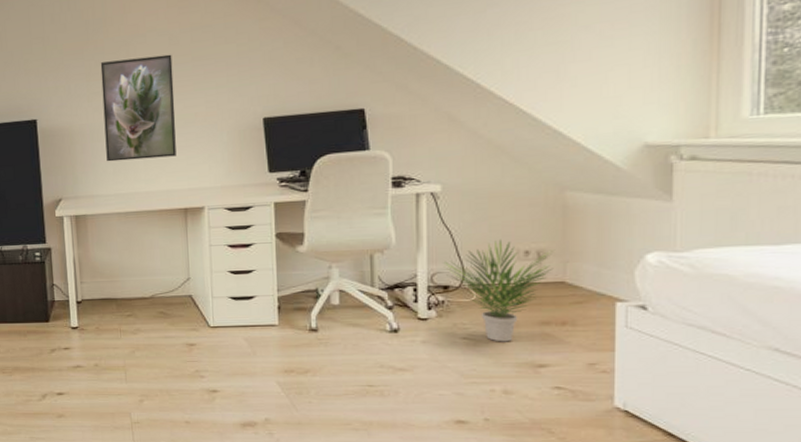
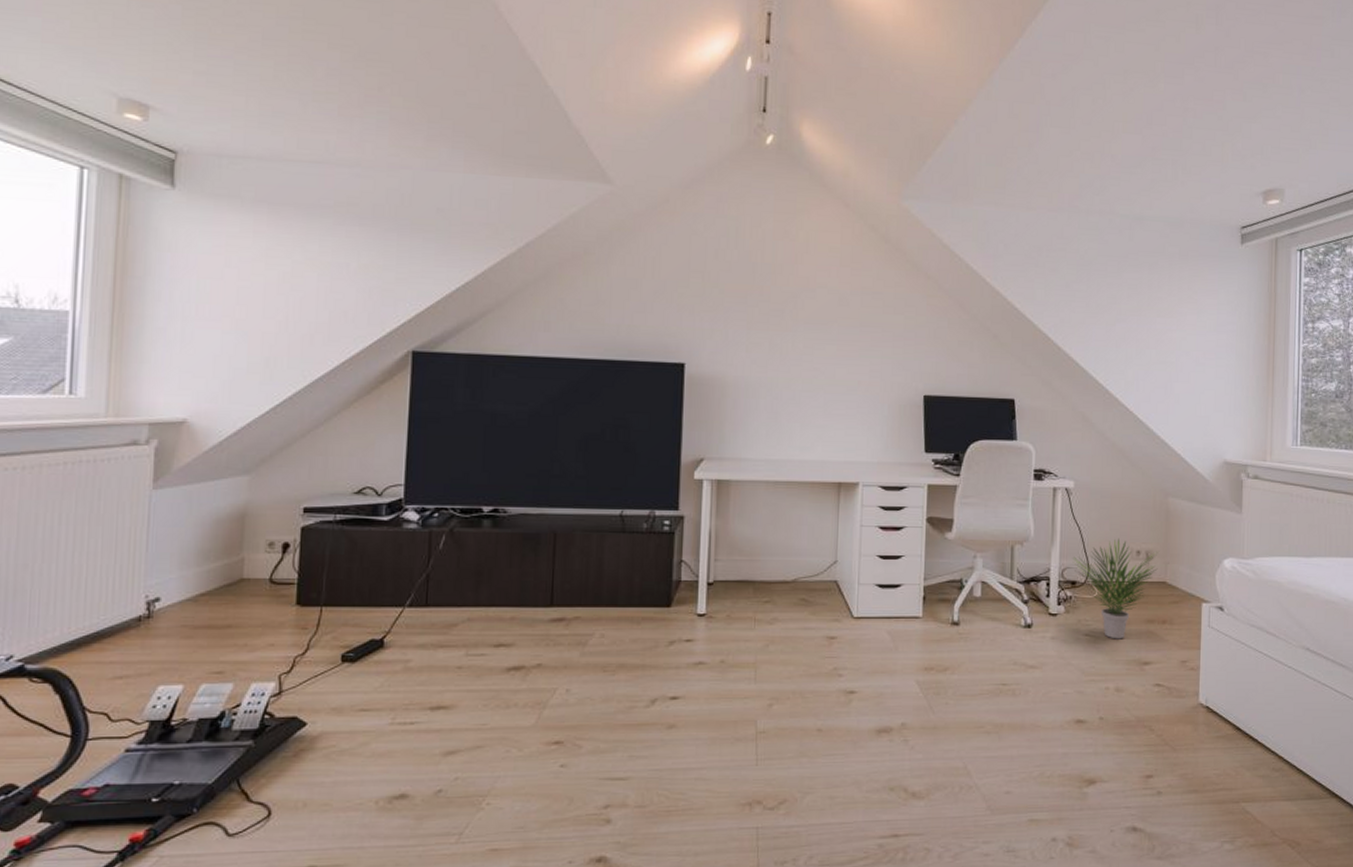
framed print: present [100,54,176,162] -> none [760,311,840,425]

